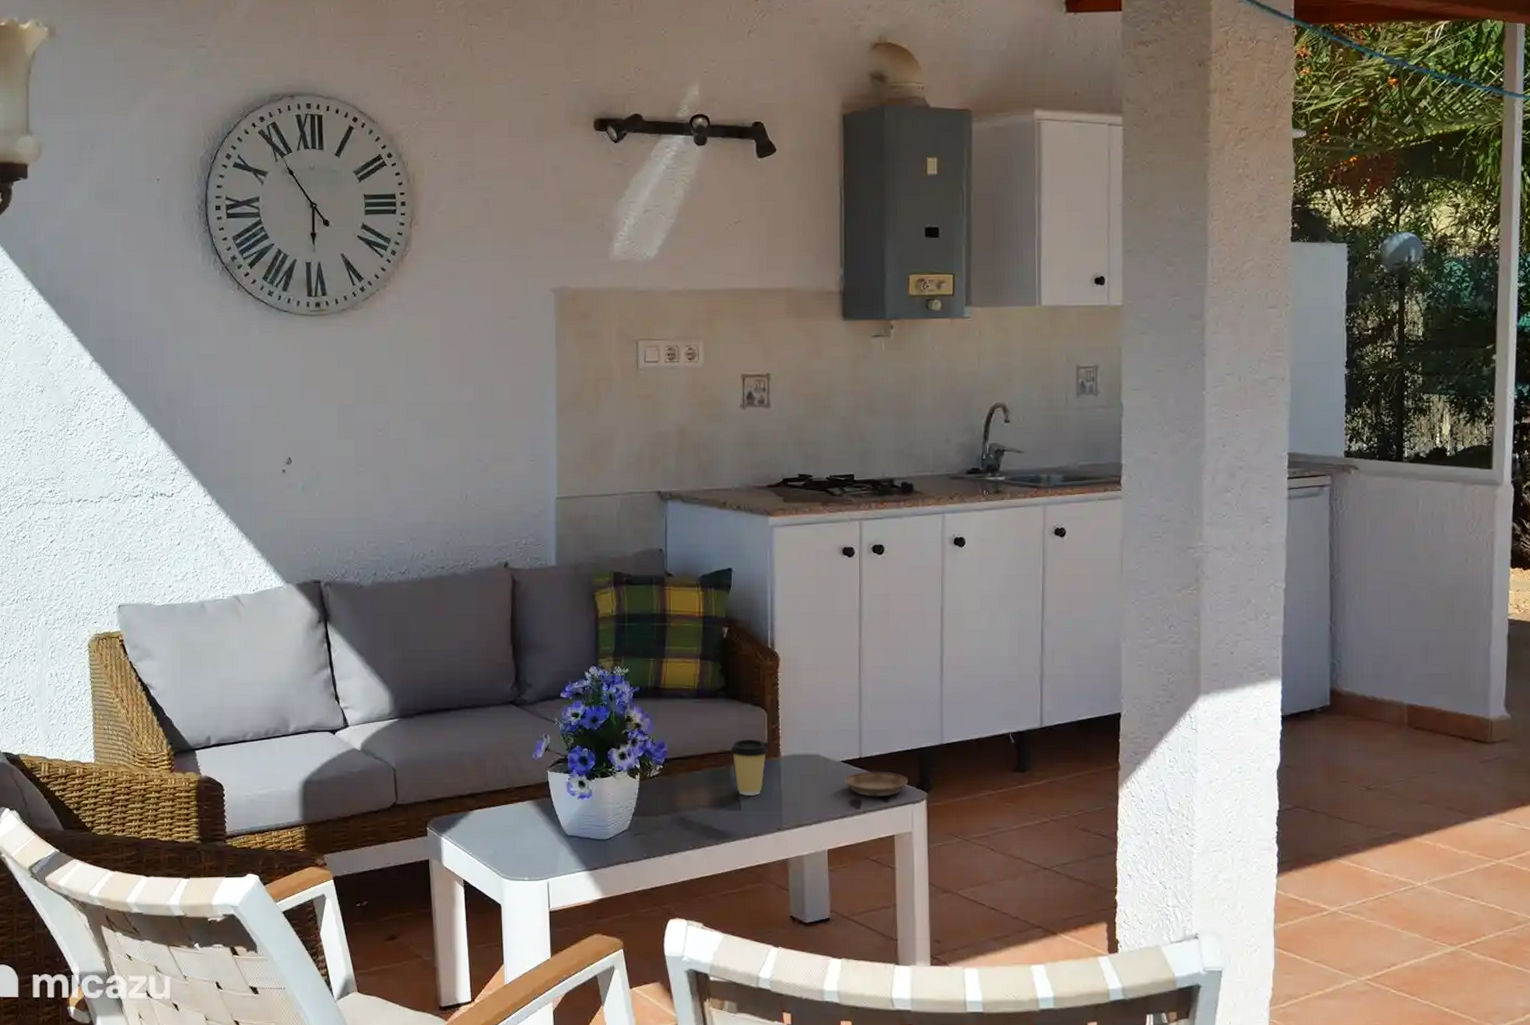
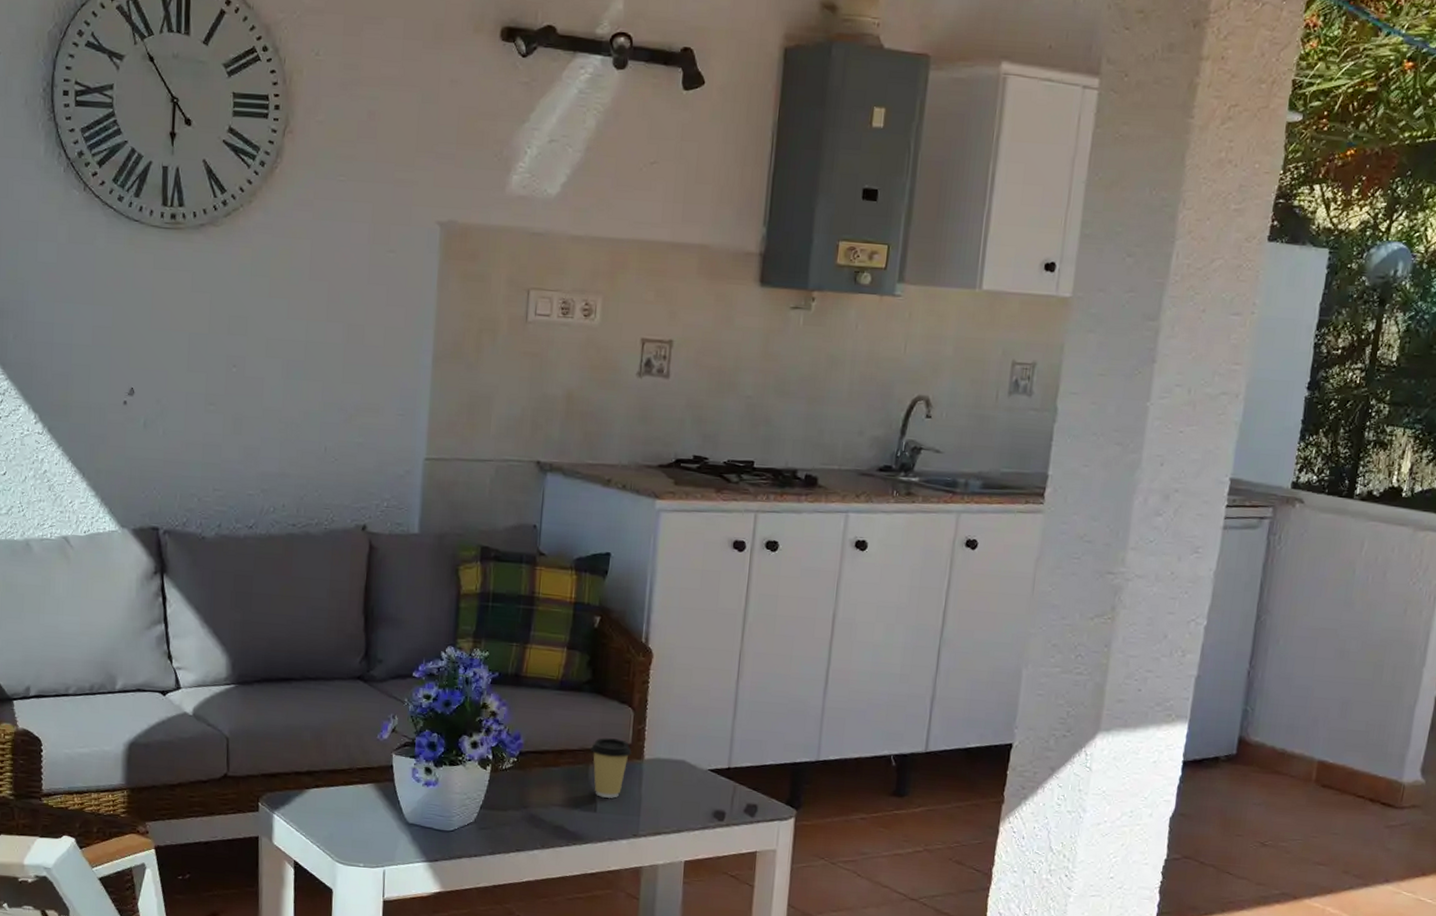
saucer: present [845,771,909,797] -> none [710,783,778,811]

